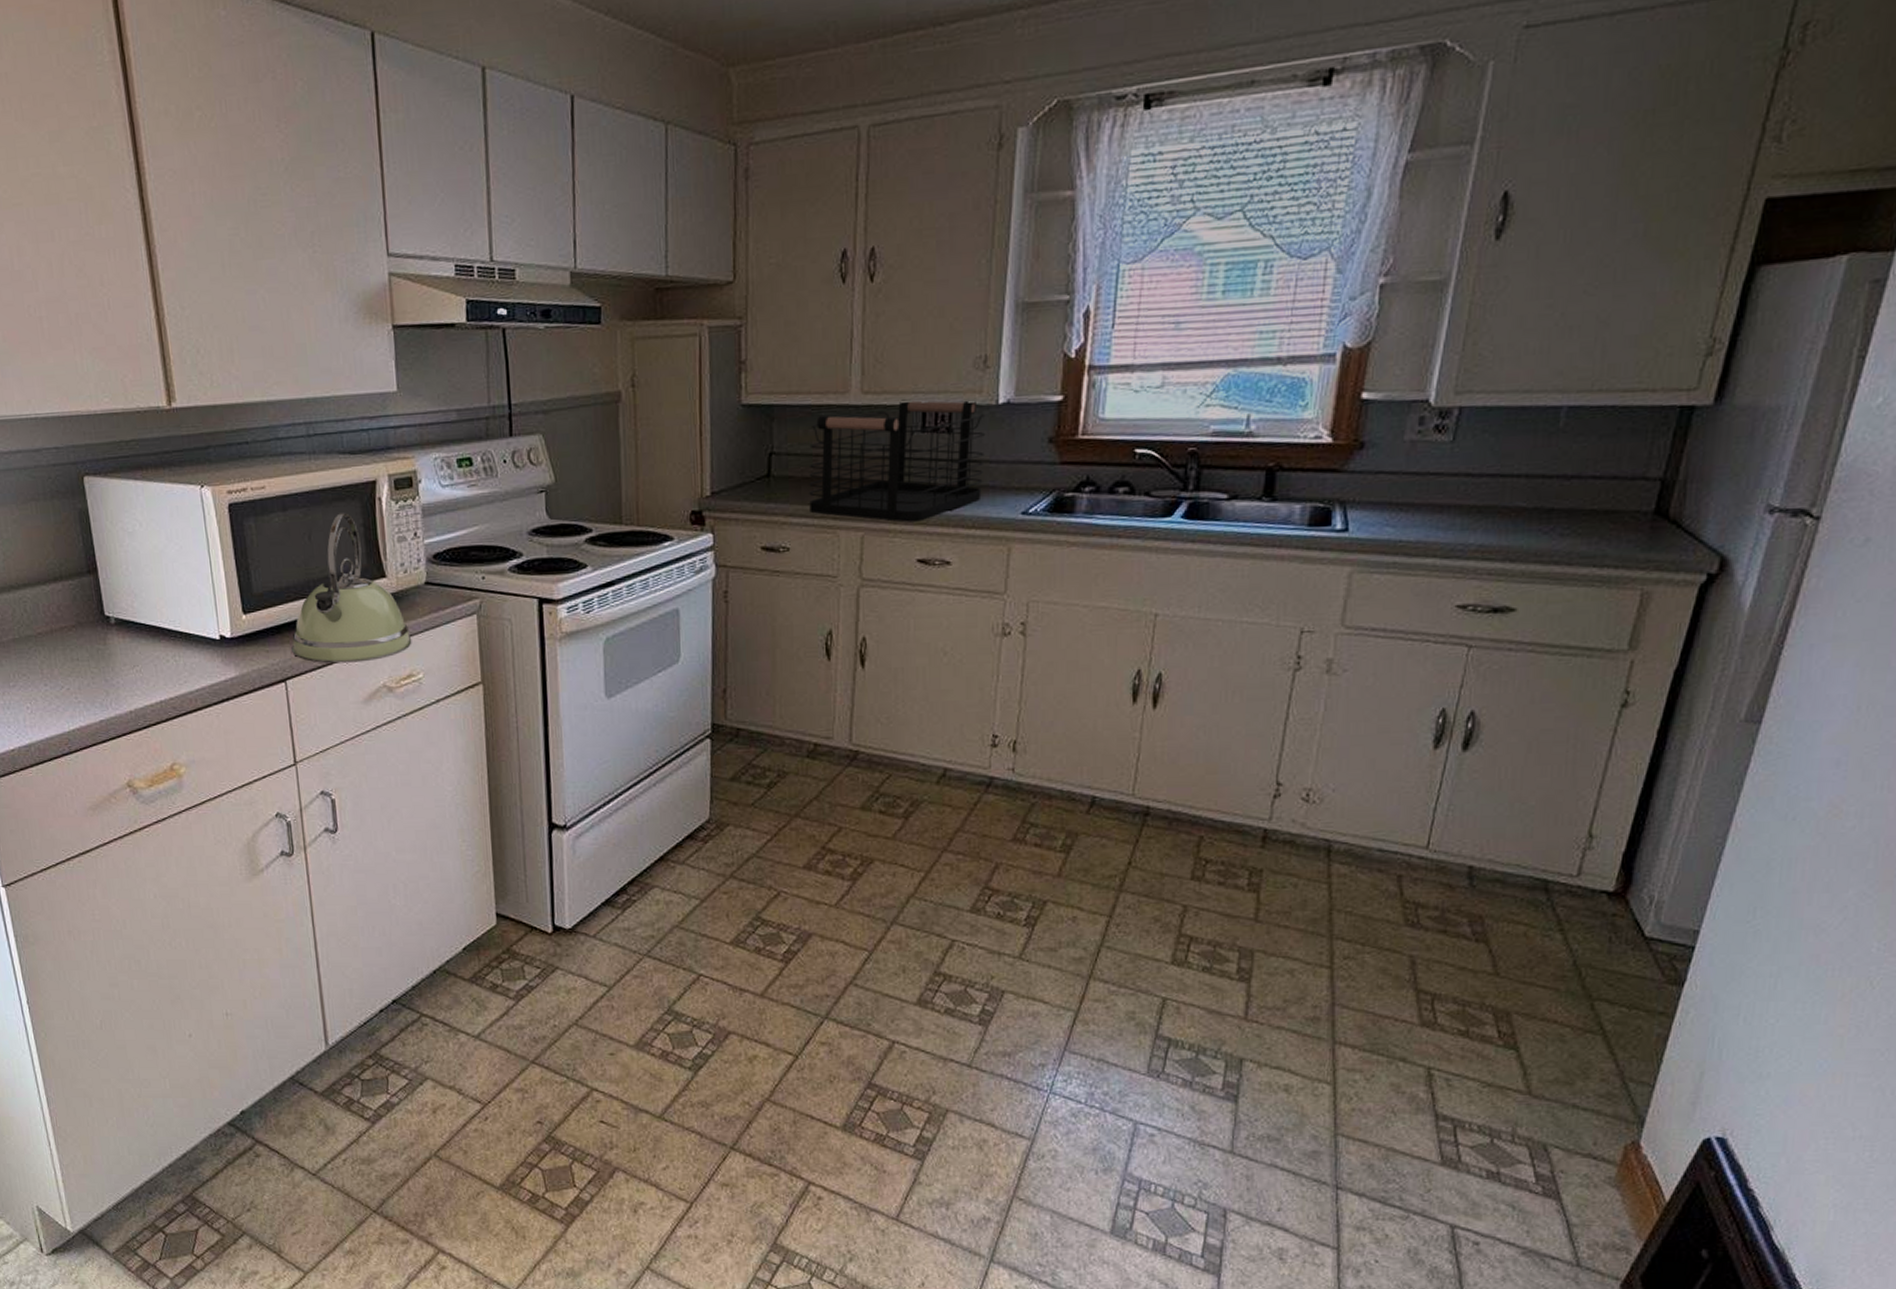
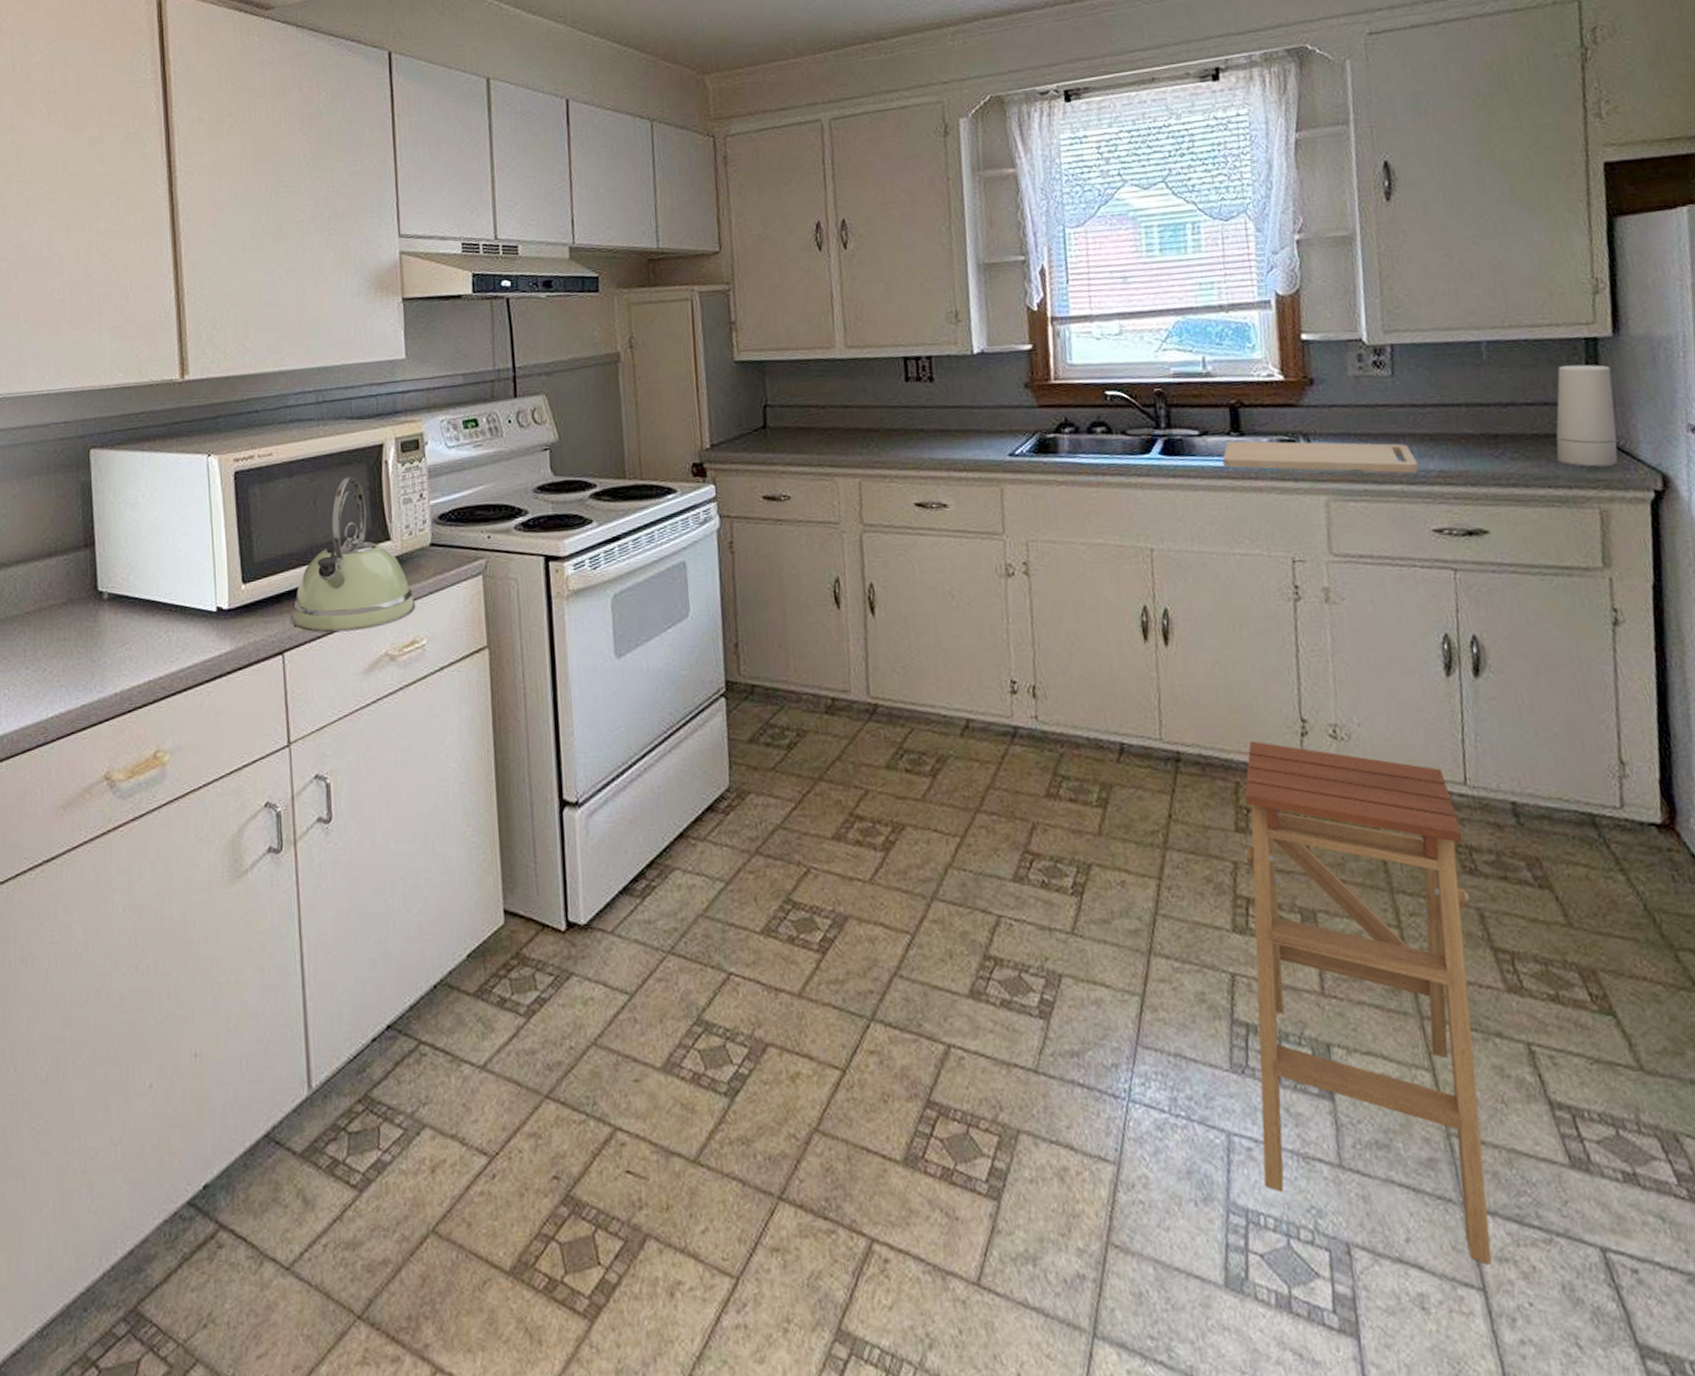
dish rack: present [809,399,986,523] -> none [801,351,969,468]
step ladder: none [1160,800,1413,1231] -> present [1244,740,1492,1265]
cutting board: none [1247,506,1458,547] -> present [1222,440,1419,474]
canister: none [1611,435,1700,547] -> present [1556,364,1618,467]

